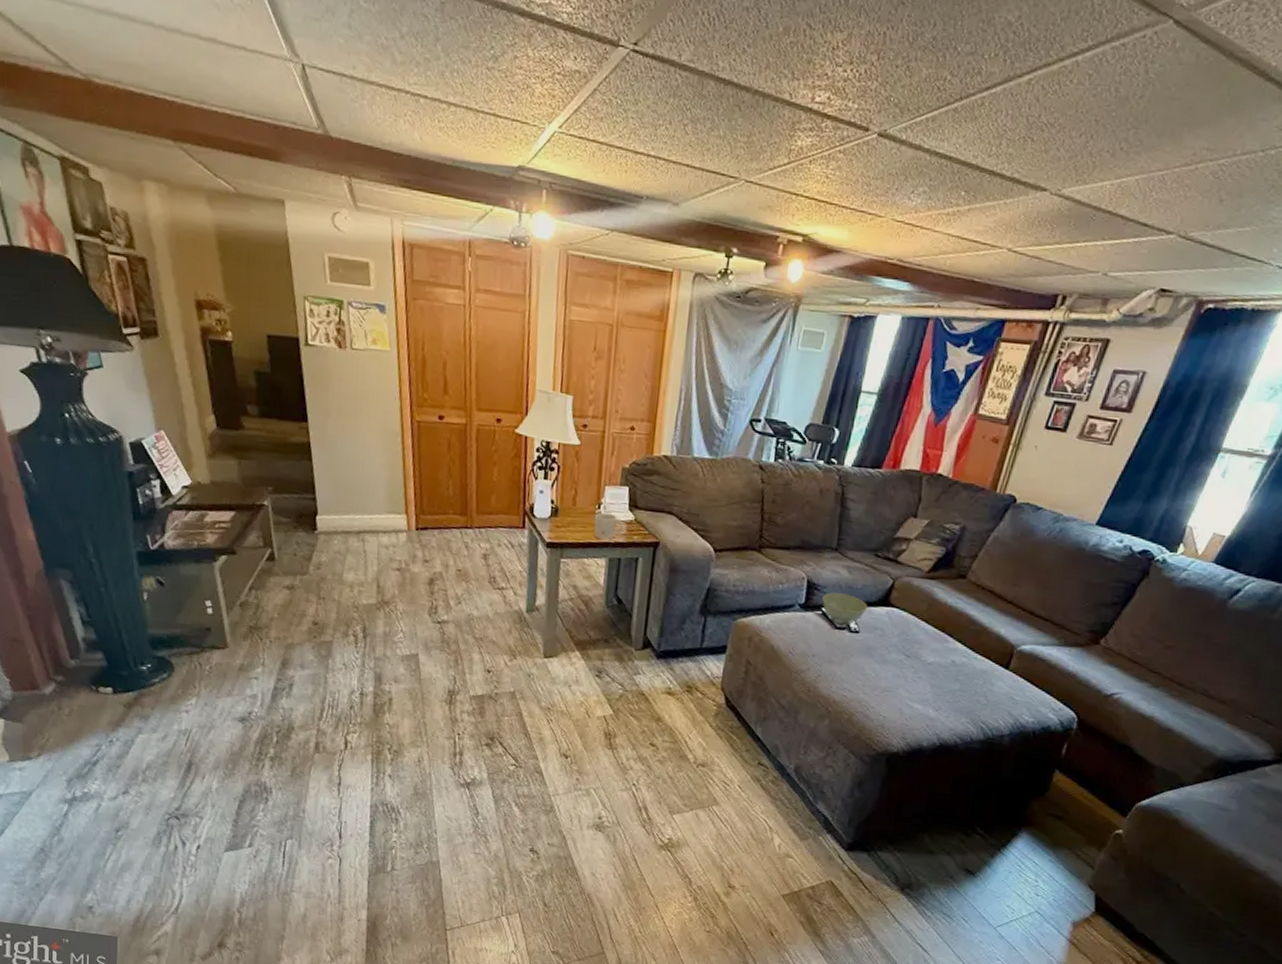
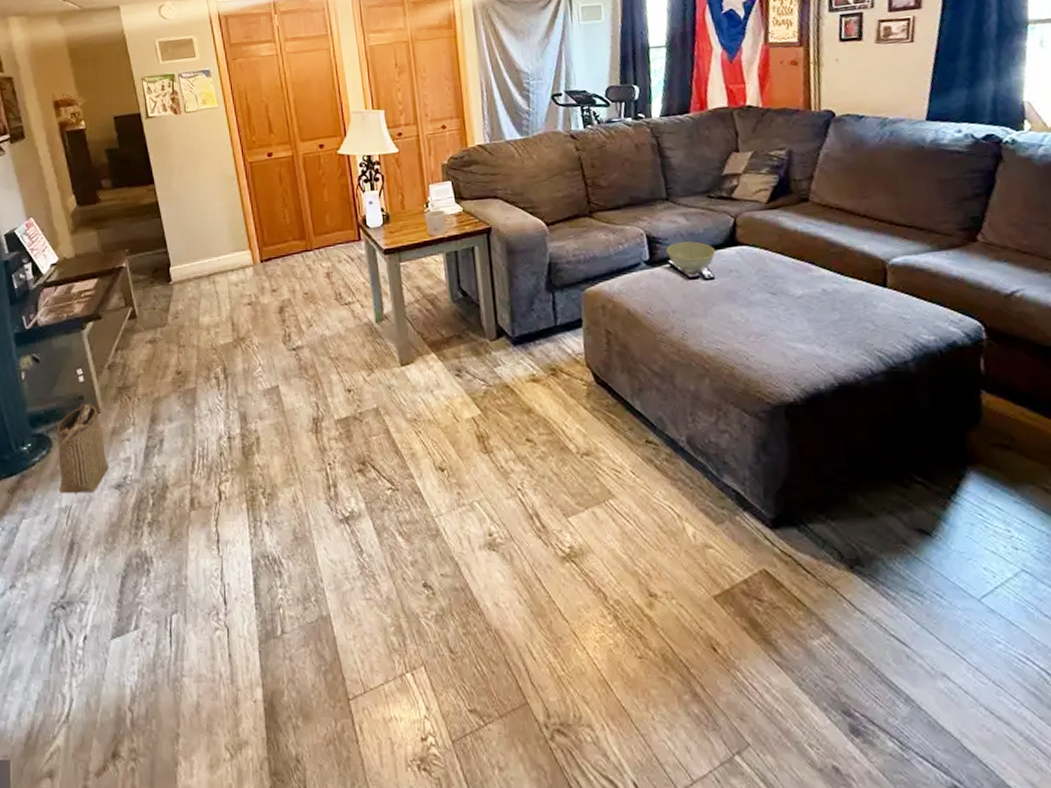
basket: none [179,635,235,720] -> present [56,403,110,494]

